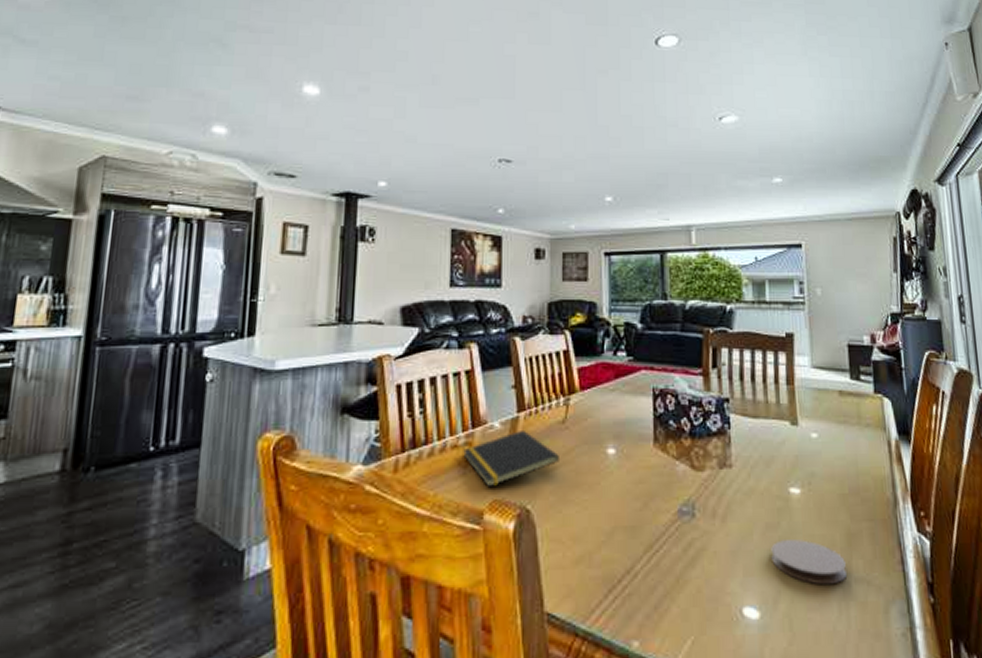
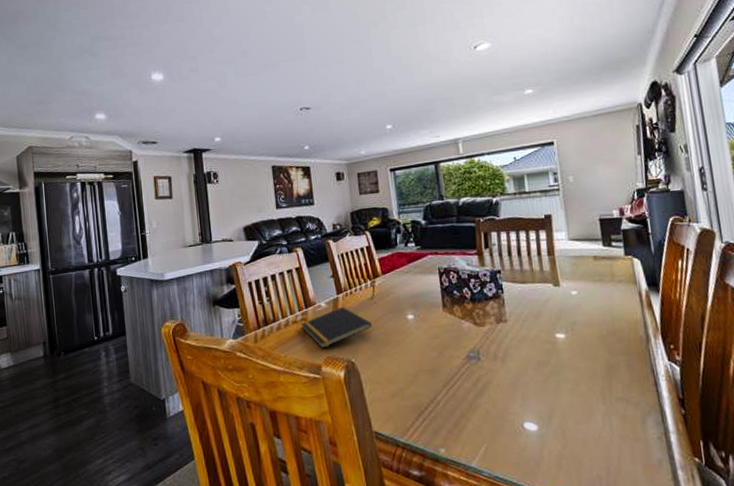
coaster: present [771,539,848,585] -> none [543,372,609,404]

